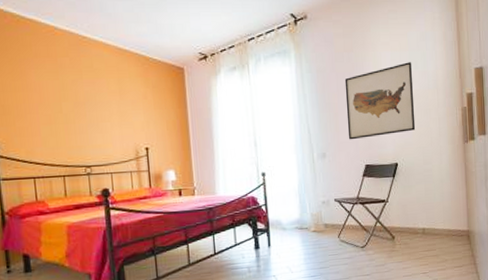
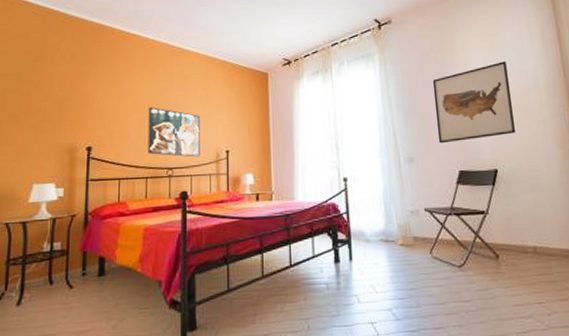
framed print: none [57,102,119,155] -> present [148,107,200,157]

